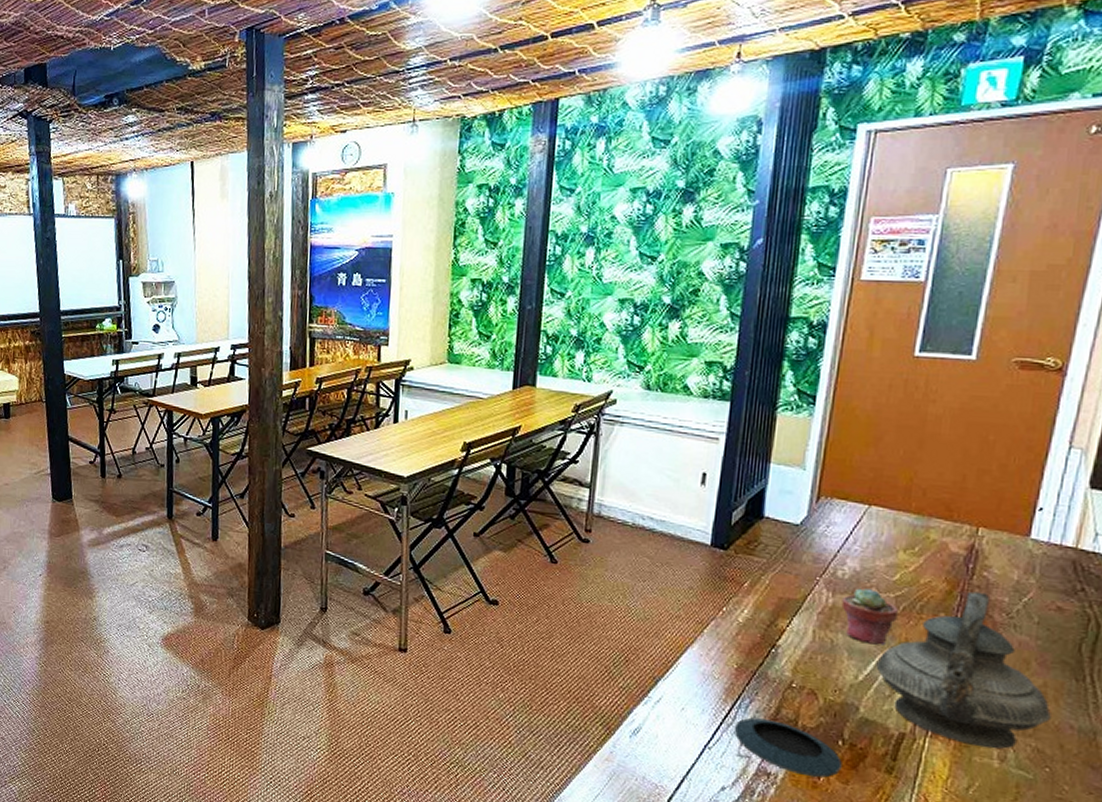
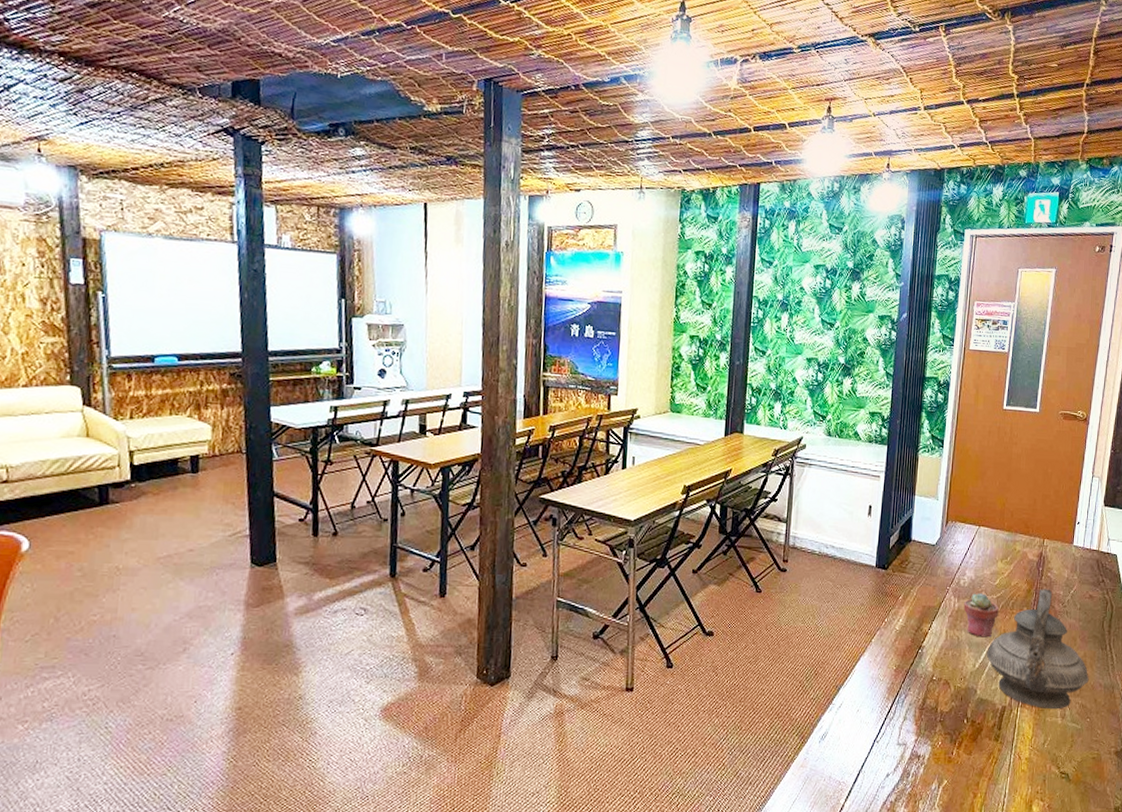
saucer: present [733,717,842,778] -> none [894,710,967,754]

